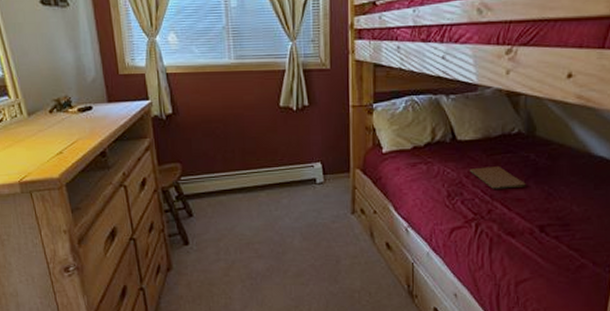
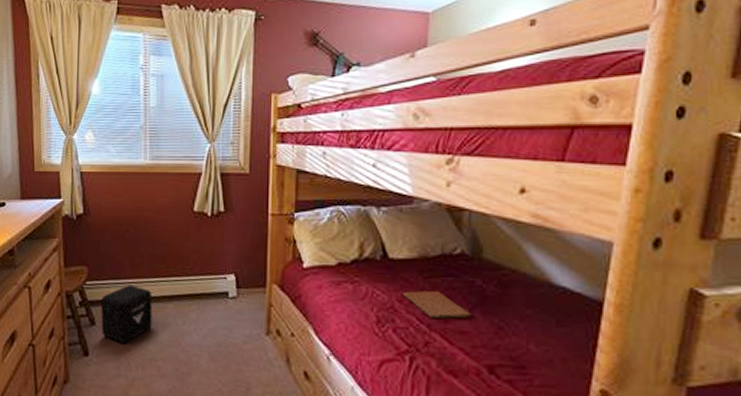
air purifier: none [197,178,247,231] -> present [101,285,153,343]

